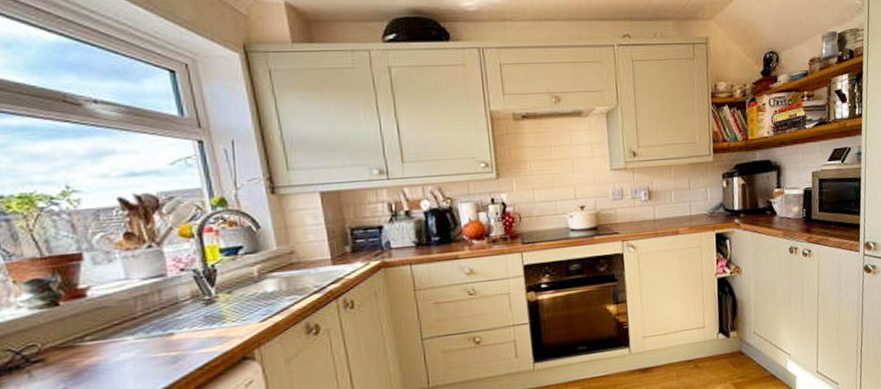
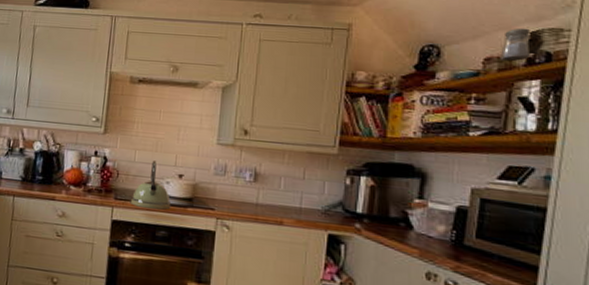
kettle: none [538,197,579,248] -> present [130,160,172,211]

